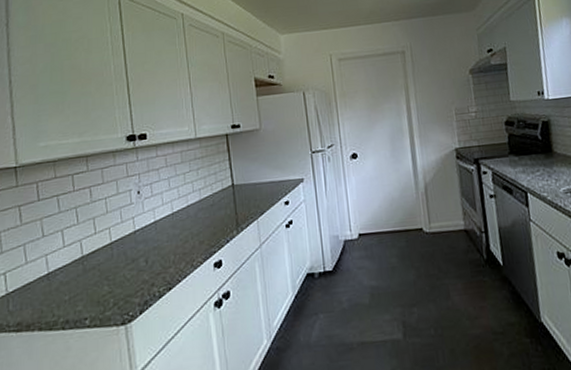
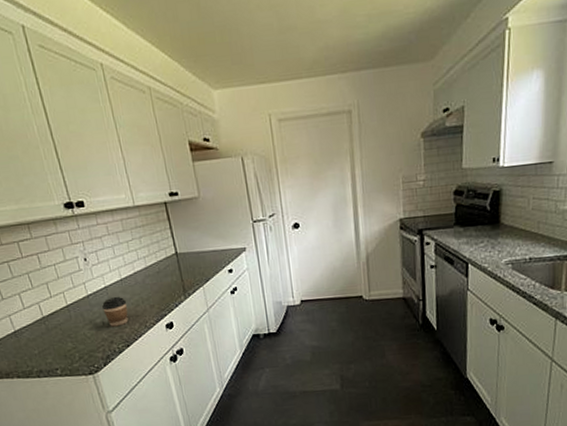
coffee cup: none [147,231,176,267] -> present [101,296,129,327]

